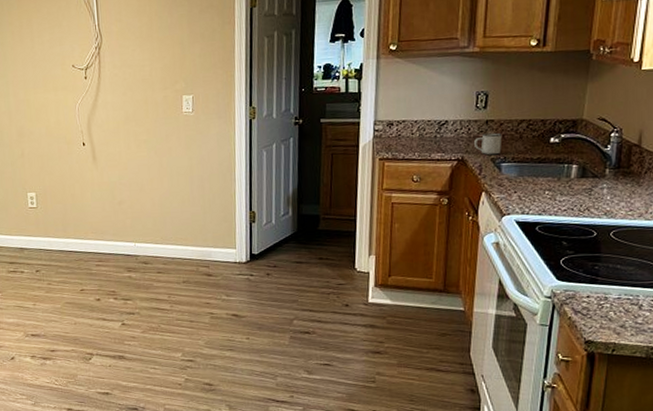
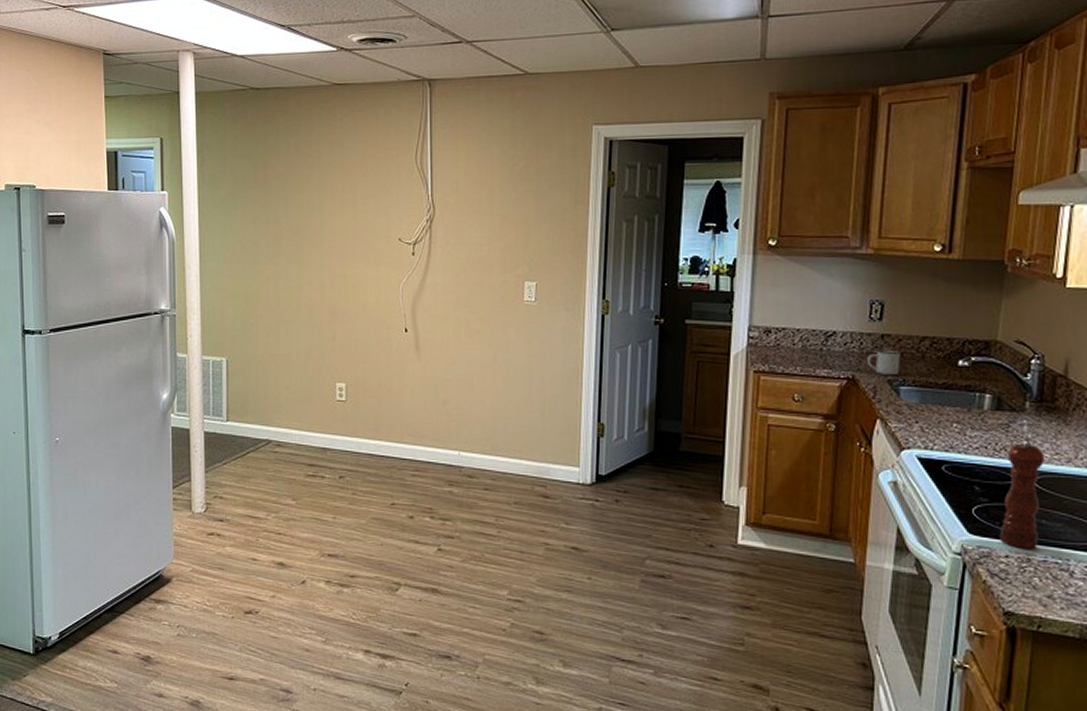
pepper mill: none [582,198,621,289] -> present [999,437,1046,548]

